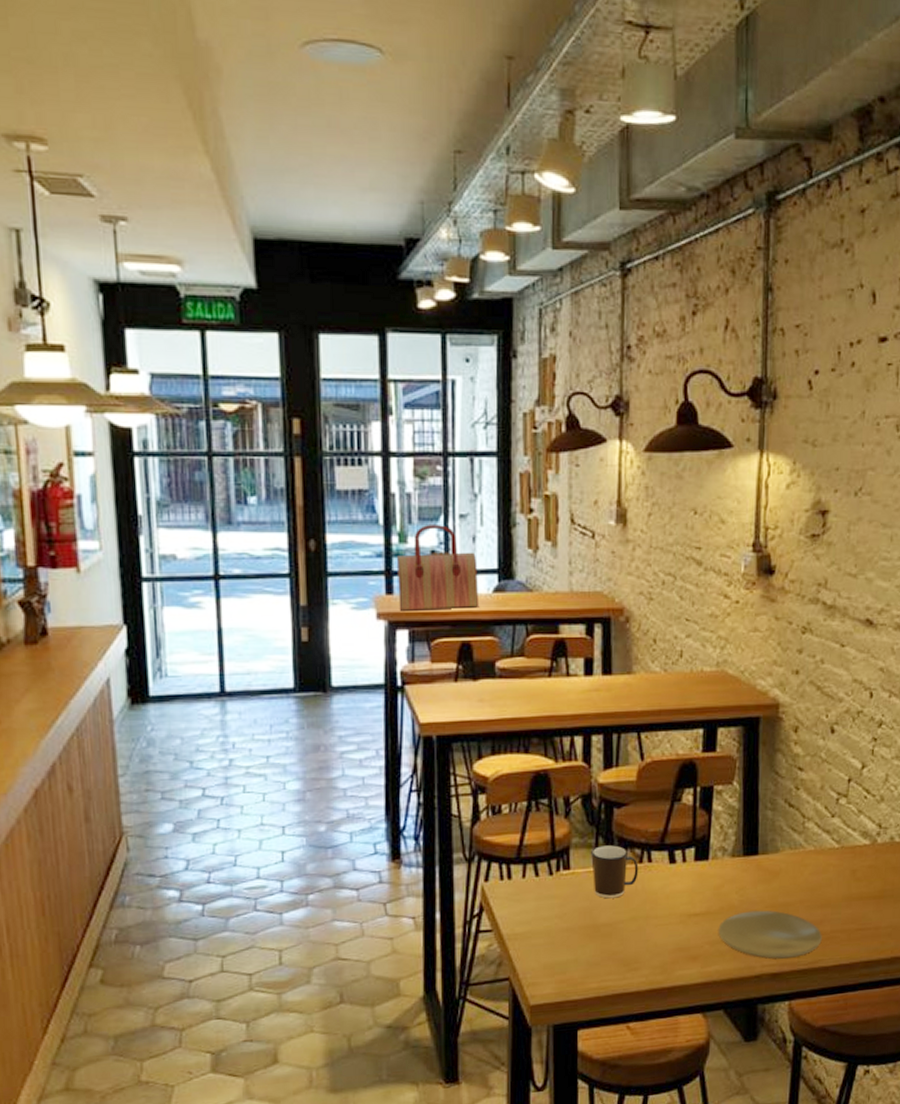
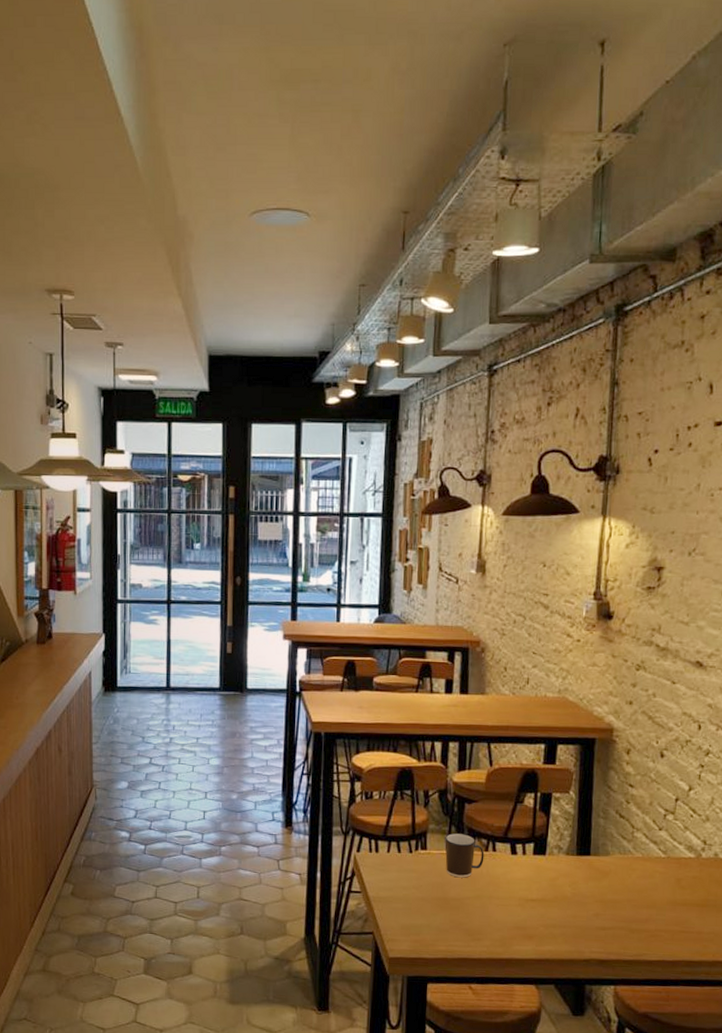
handbag: present [396,525,480,611] -> none [300,569,363,635]
plate: present [718,910,822,960] -> none [552,903,647,949]

